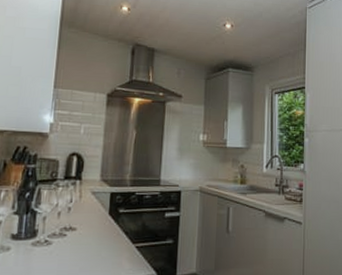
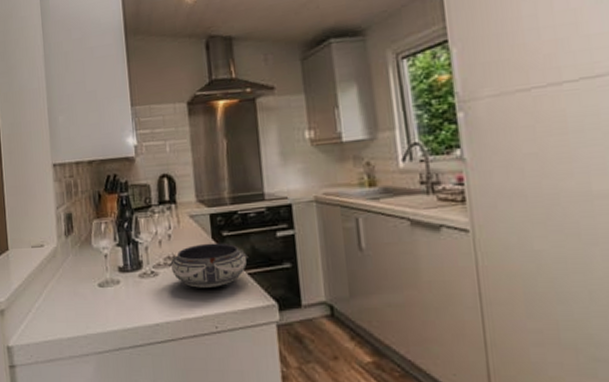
bowl: none [64,218,139,258] -> present [169,242,249,288]

